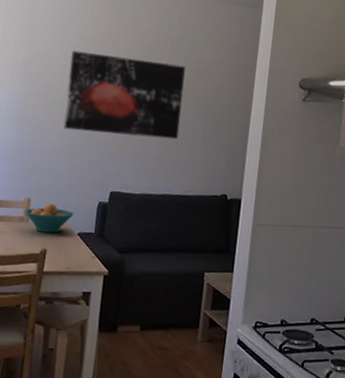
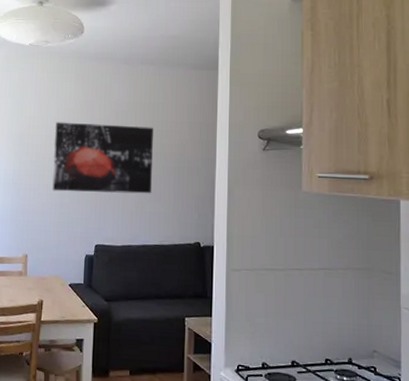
fruit bowl: present [25,203,74,233] -> none [23,258,65,285]

